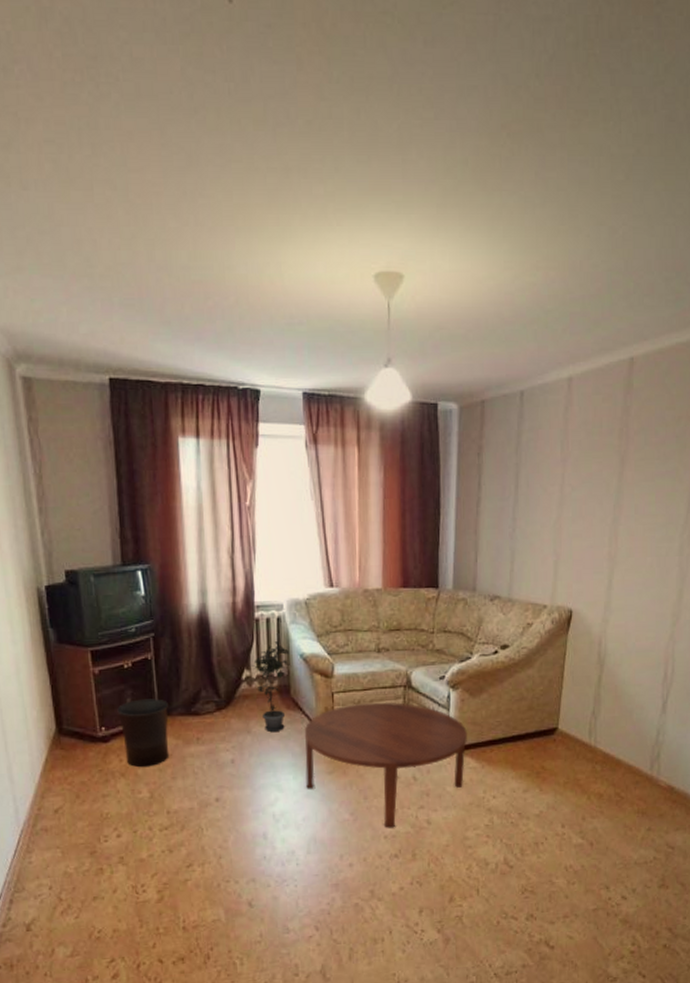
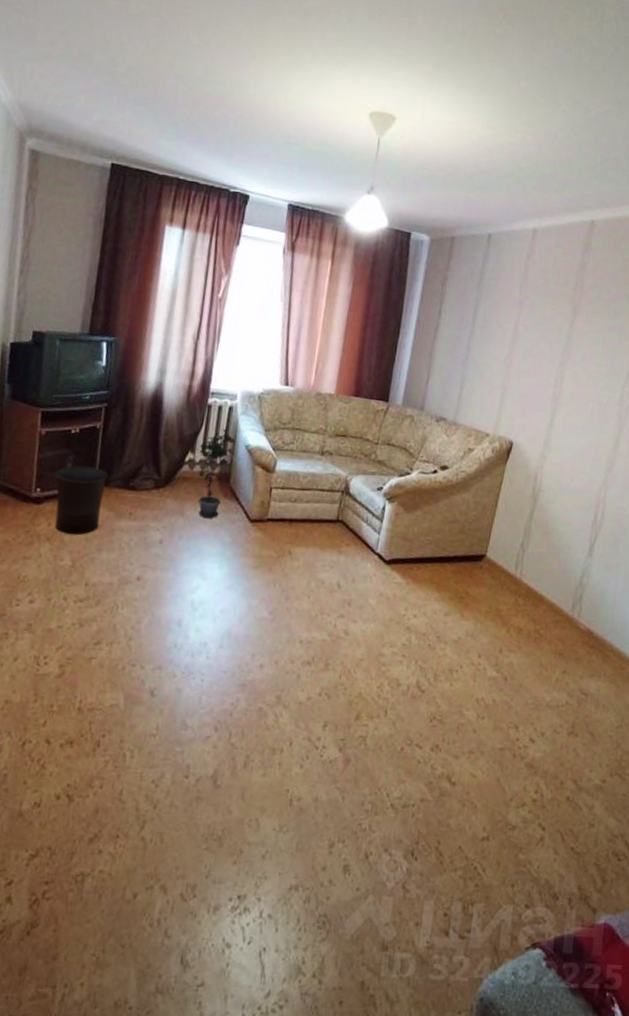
coffee table: present [304,701,467,828] -> none [230,502,397,634]

